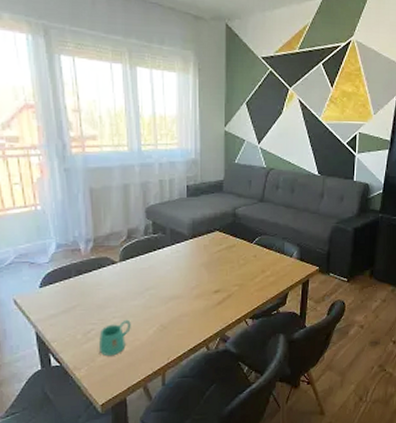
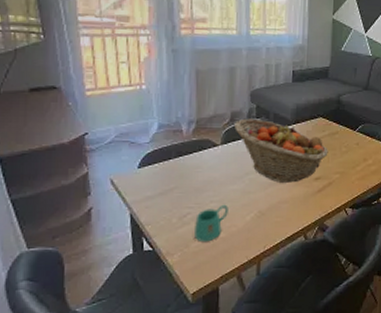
fruit basket: none [132,235,226,297] -> present [235,118,328,183]

